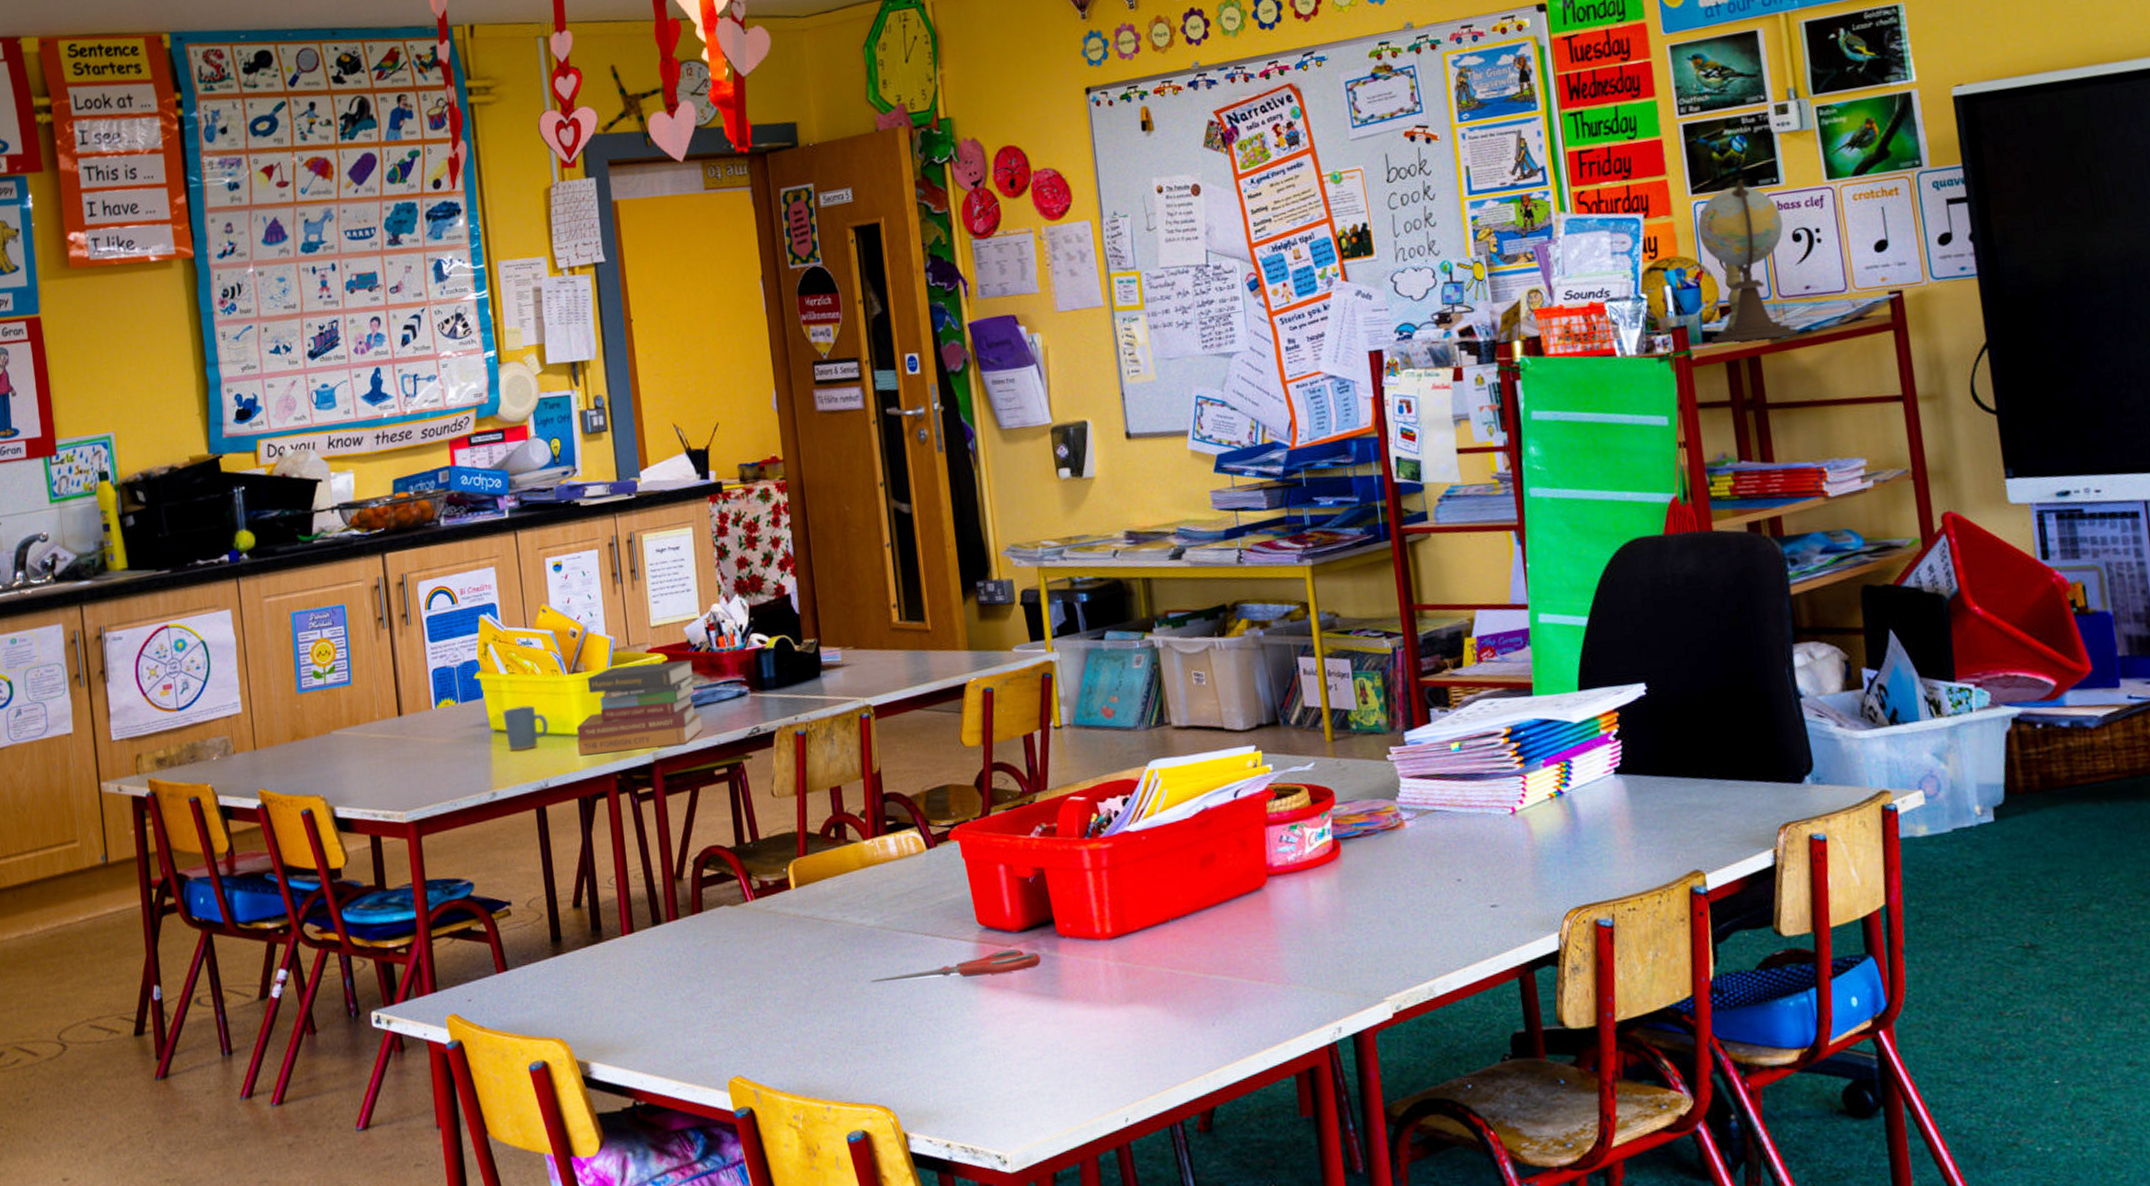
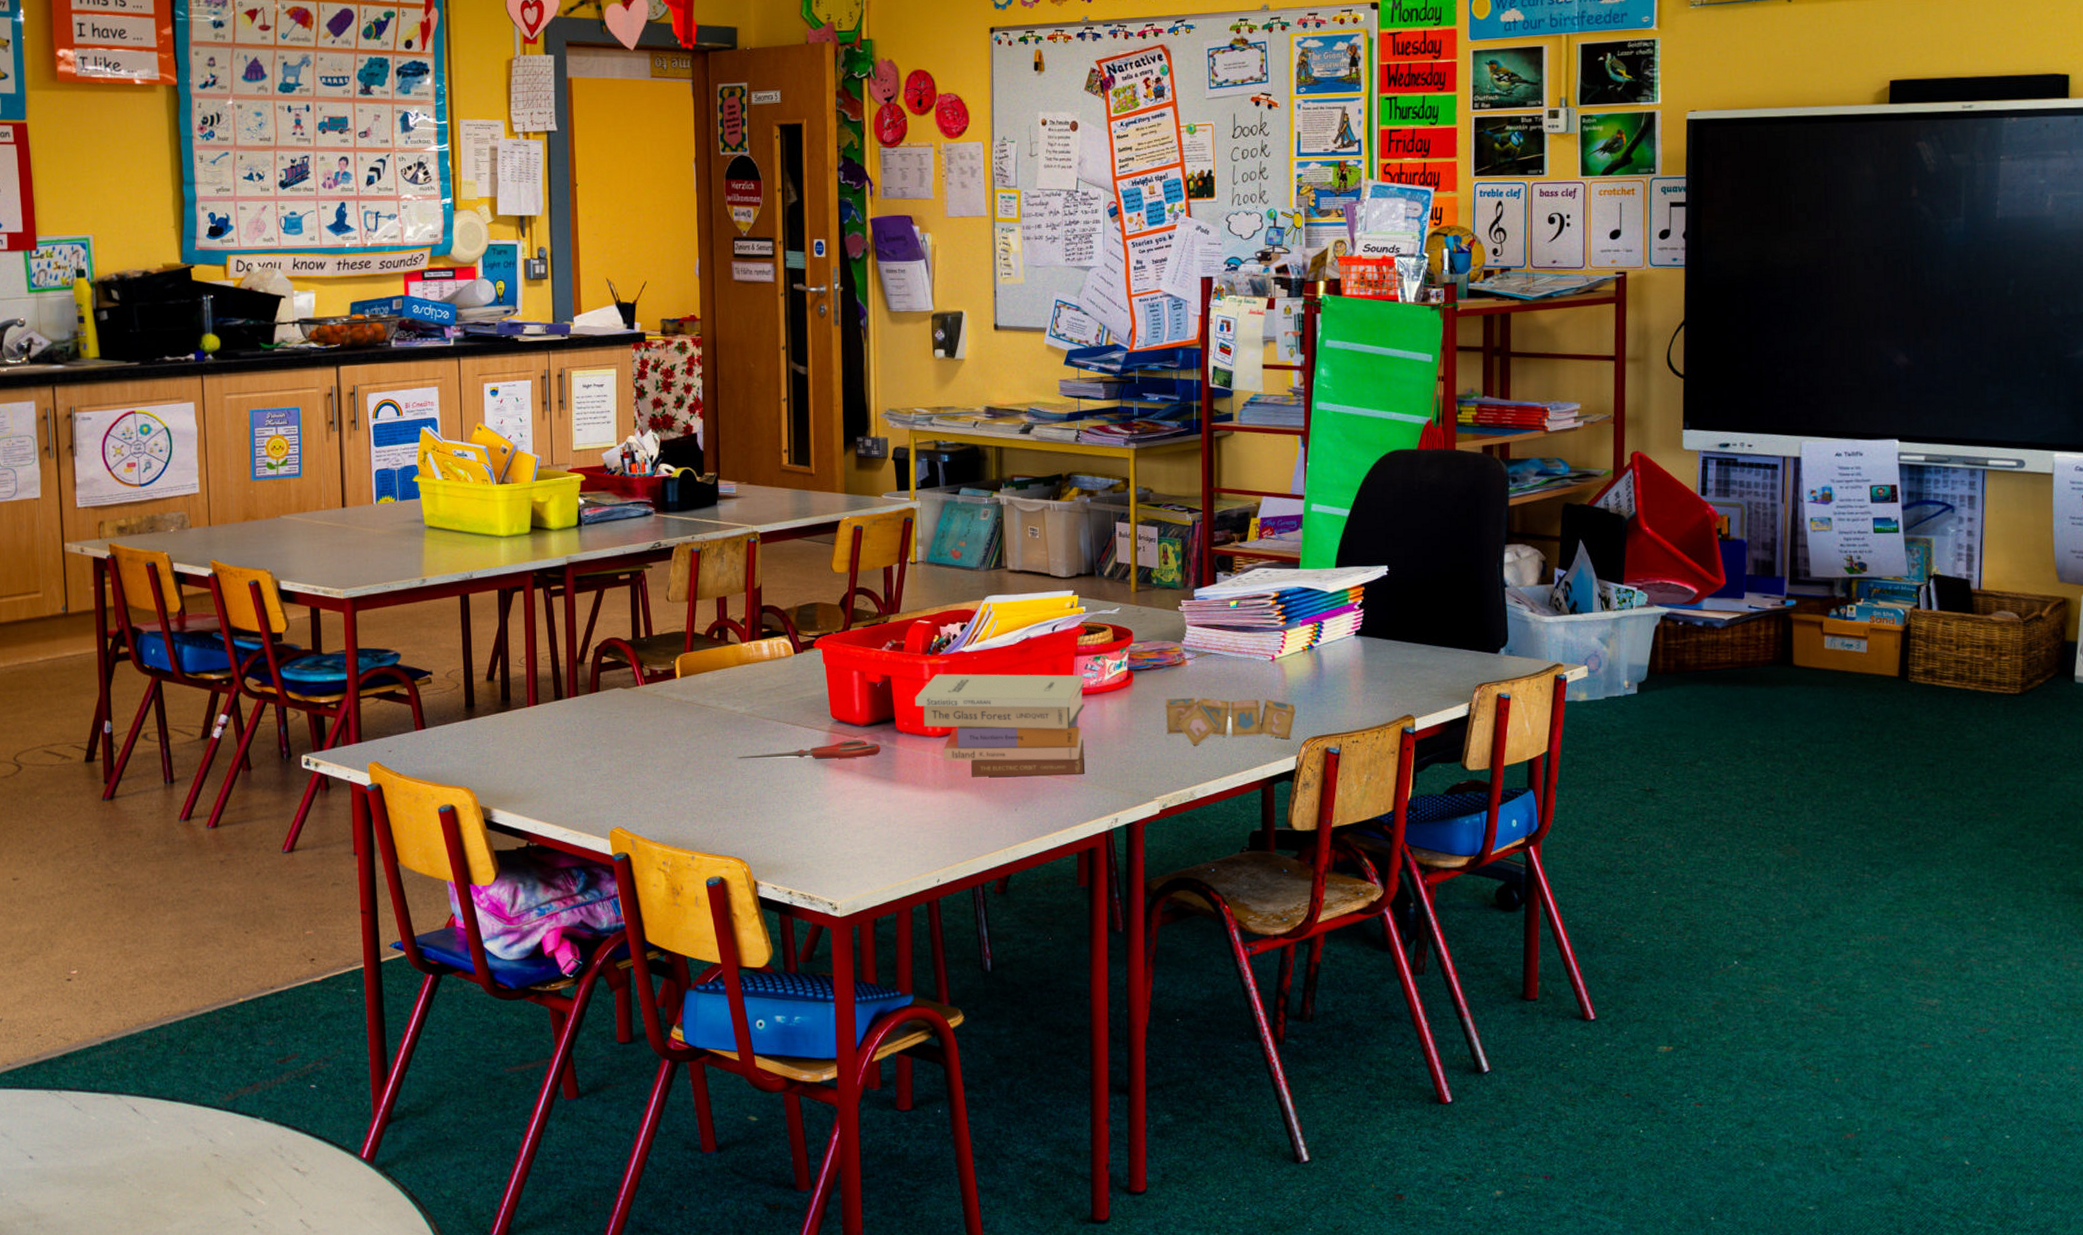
mug: present [502,705,549,751] -> none [435,507,477,546]
books: present [576,660,703,756] -> none [500,481,612,554]
books: none [1076,850,1294,987] -> present [915,674,1085,777]
toy blocks: none [1384,862,1551,930] -> present [1165,697,1296,747]
globe: present [1697,179,1799,344] -> none [1474,168,1543,301]

